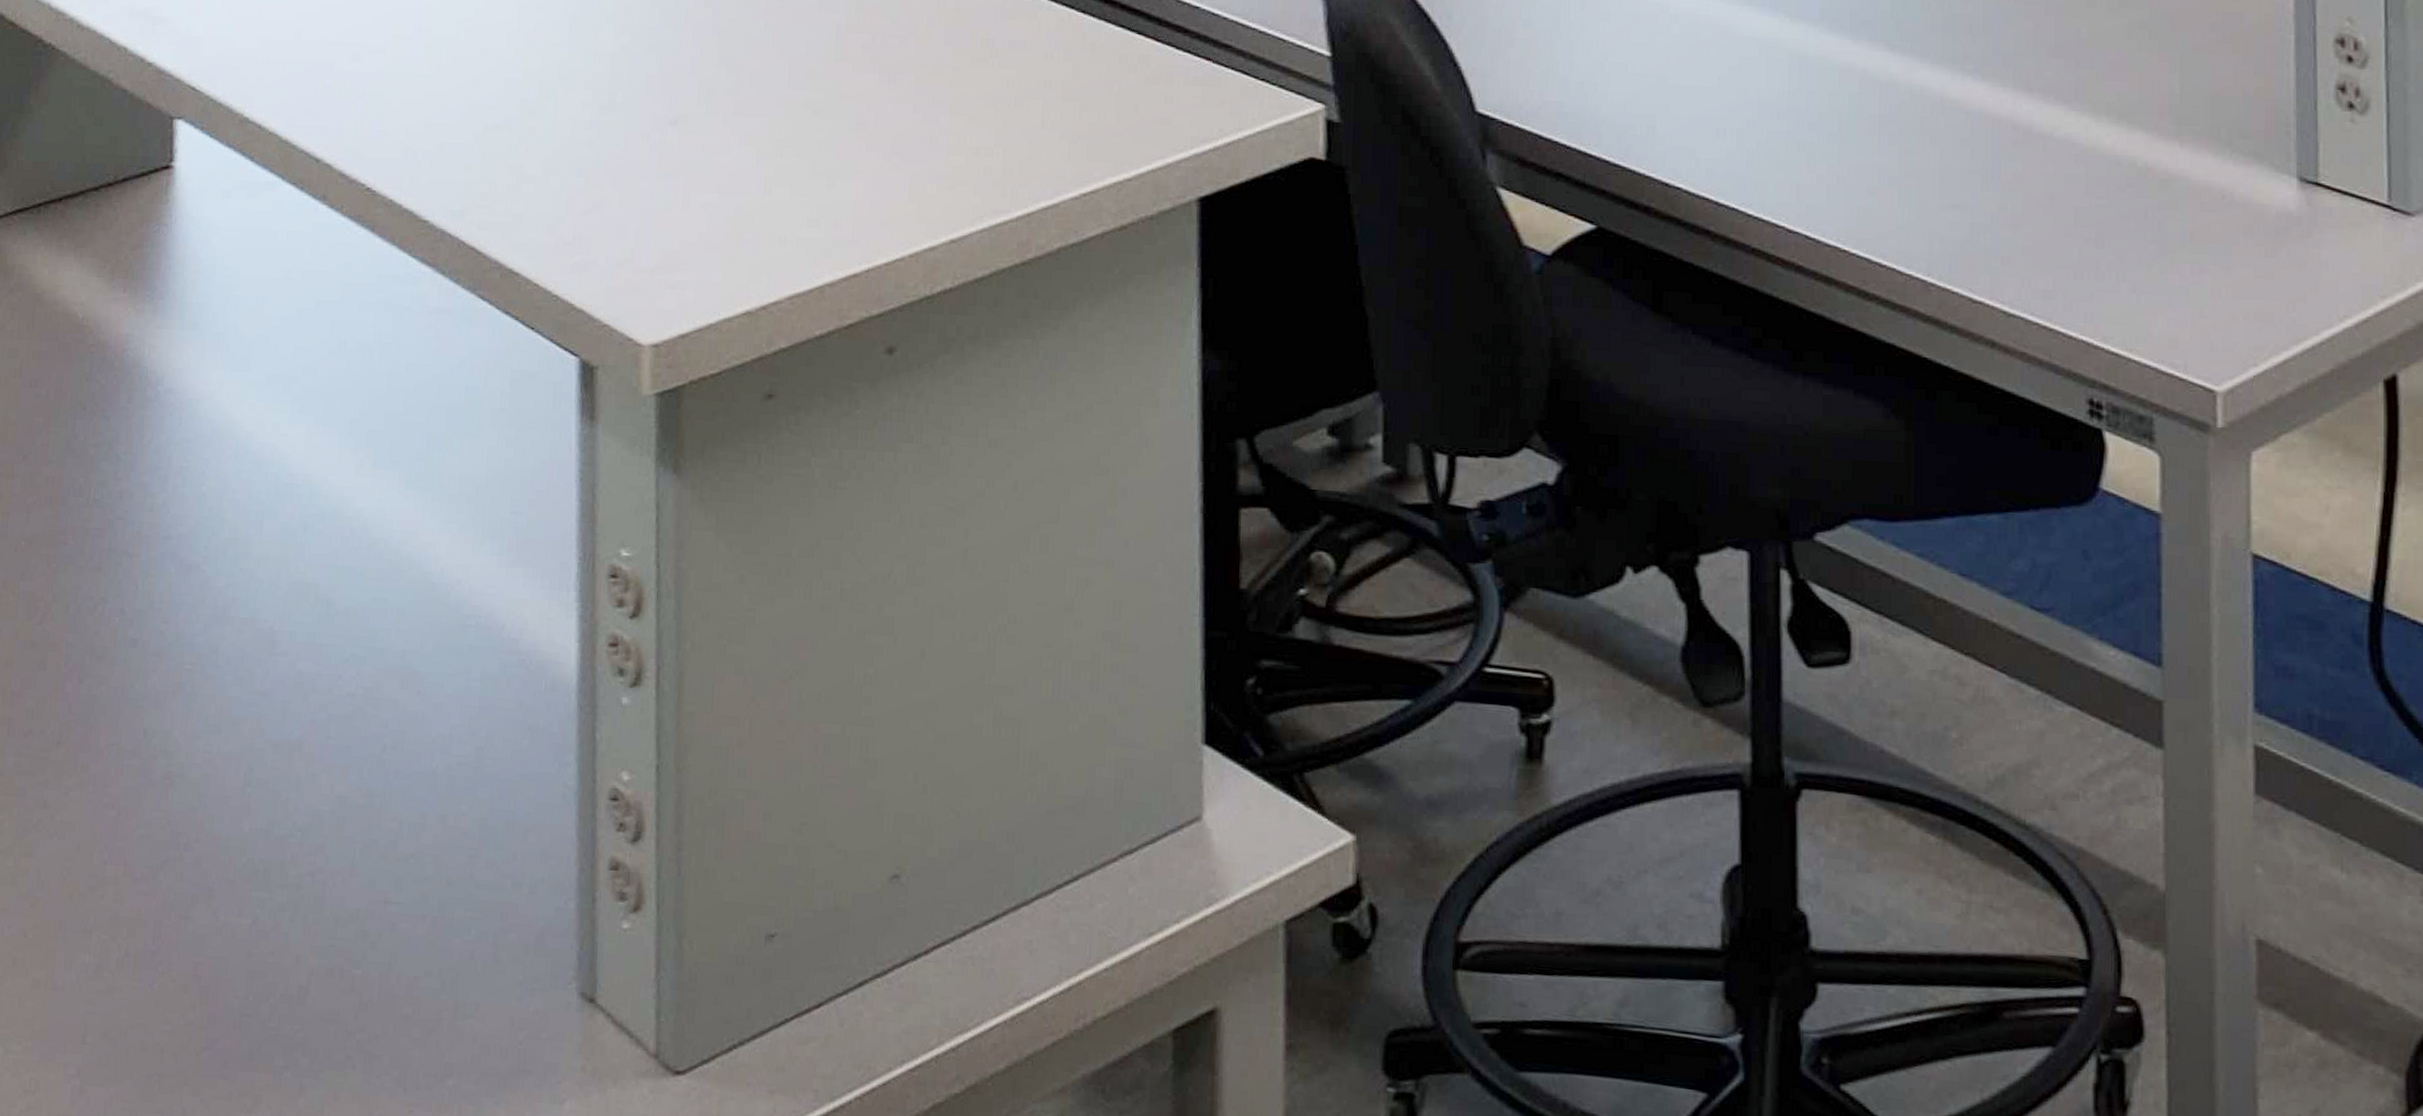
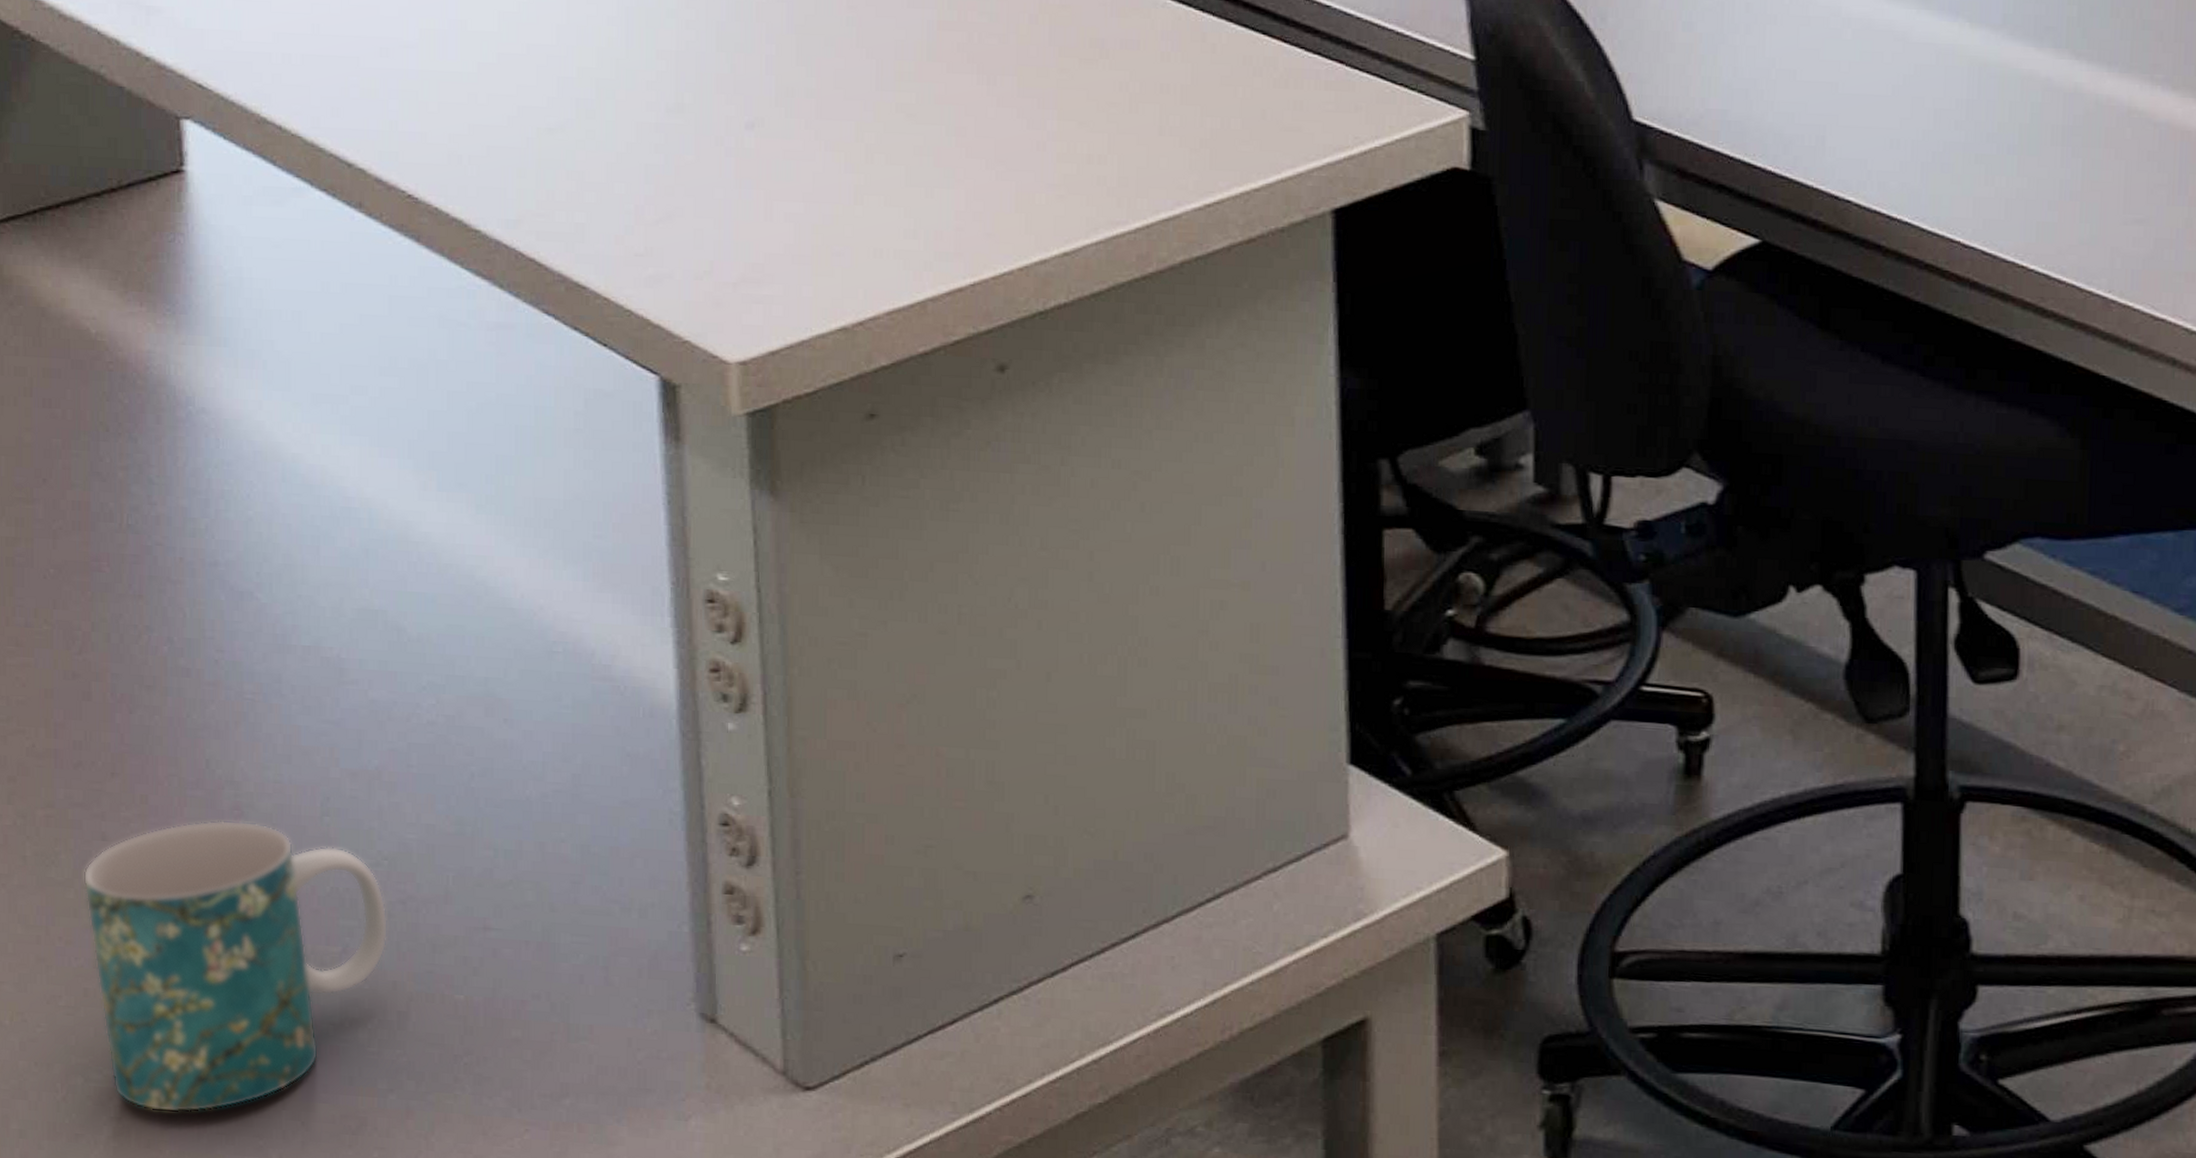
mug: none [22,789,297,1087] -> present [83,820,388,1113]

